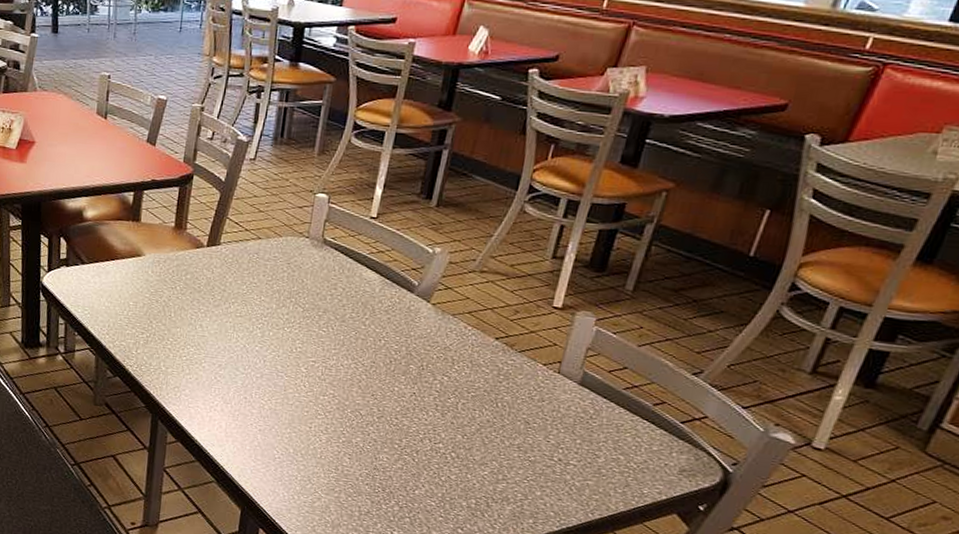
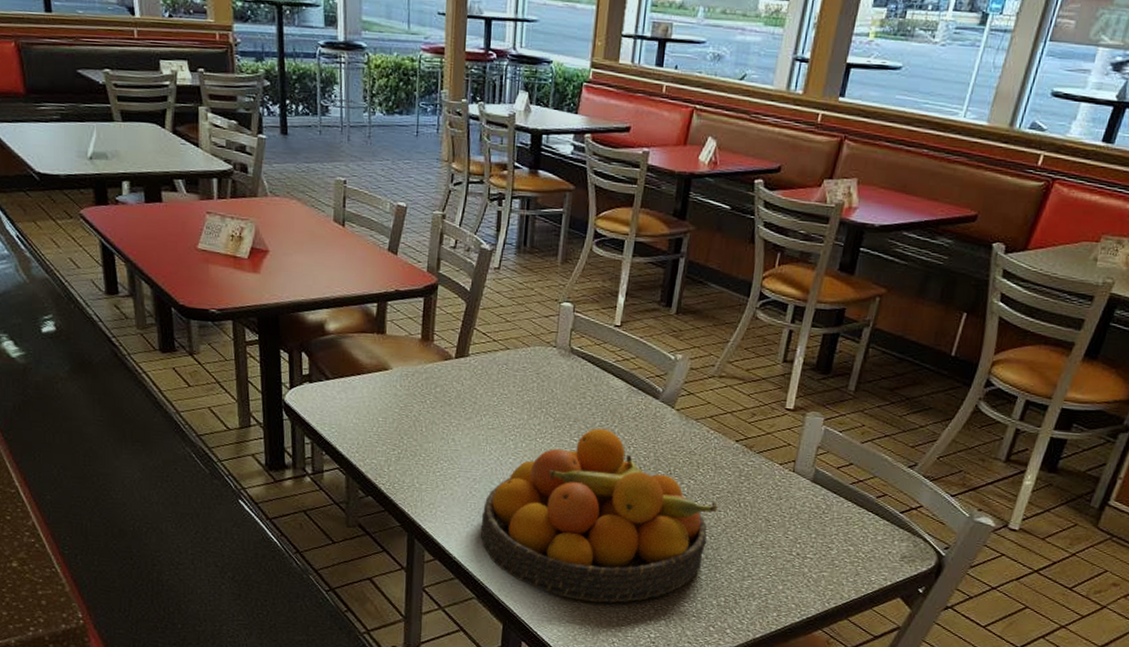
fruit bowl: none [223,319,473,497] -> present [480,428,718,603]

